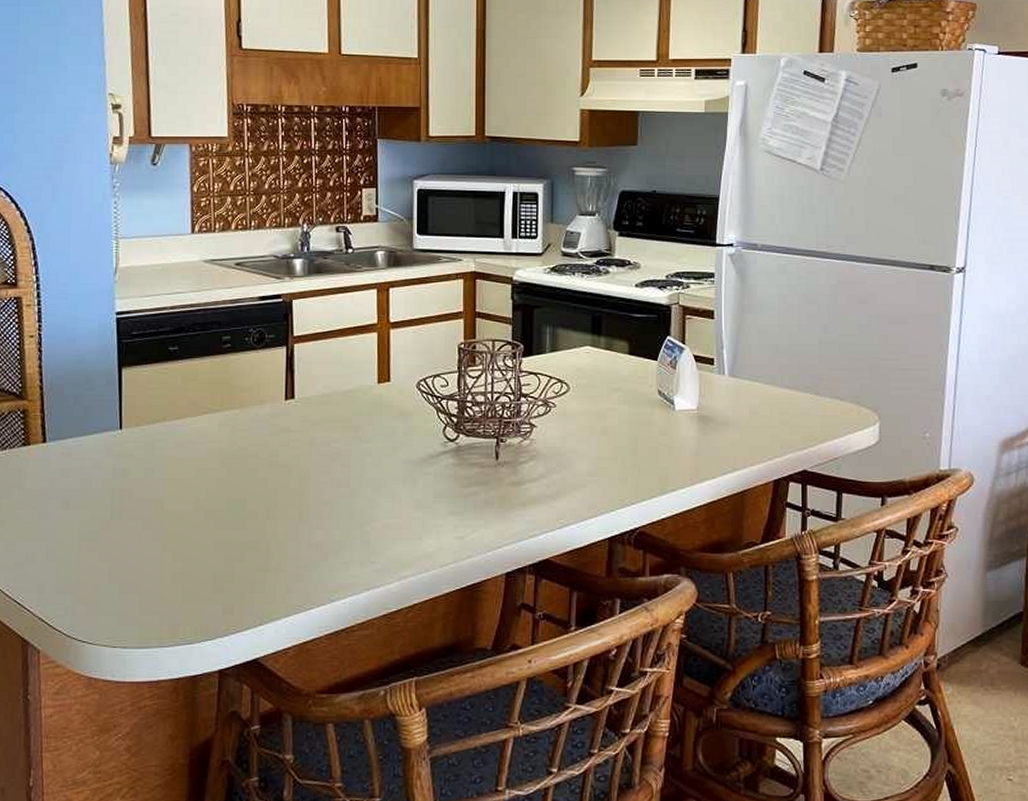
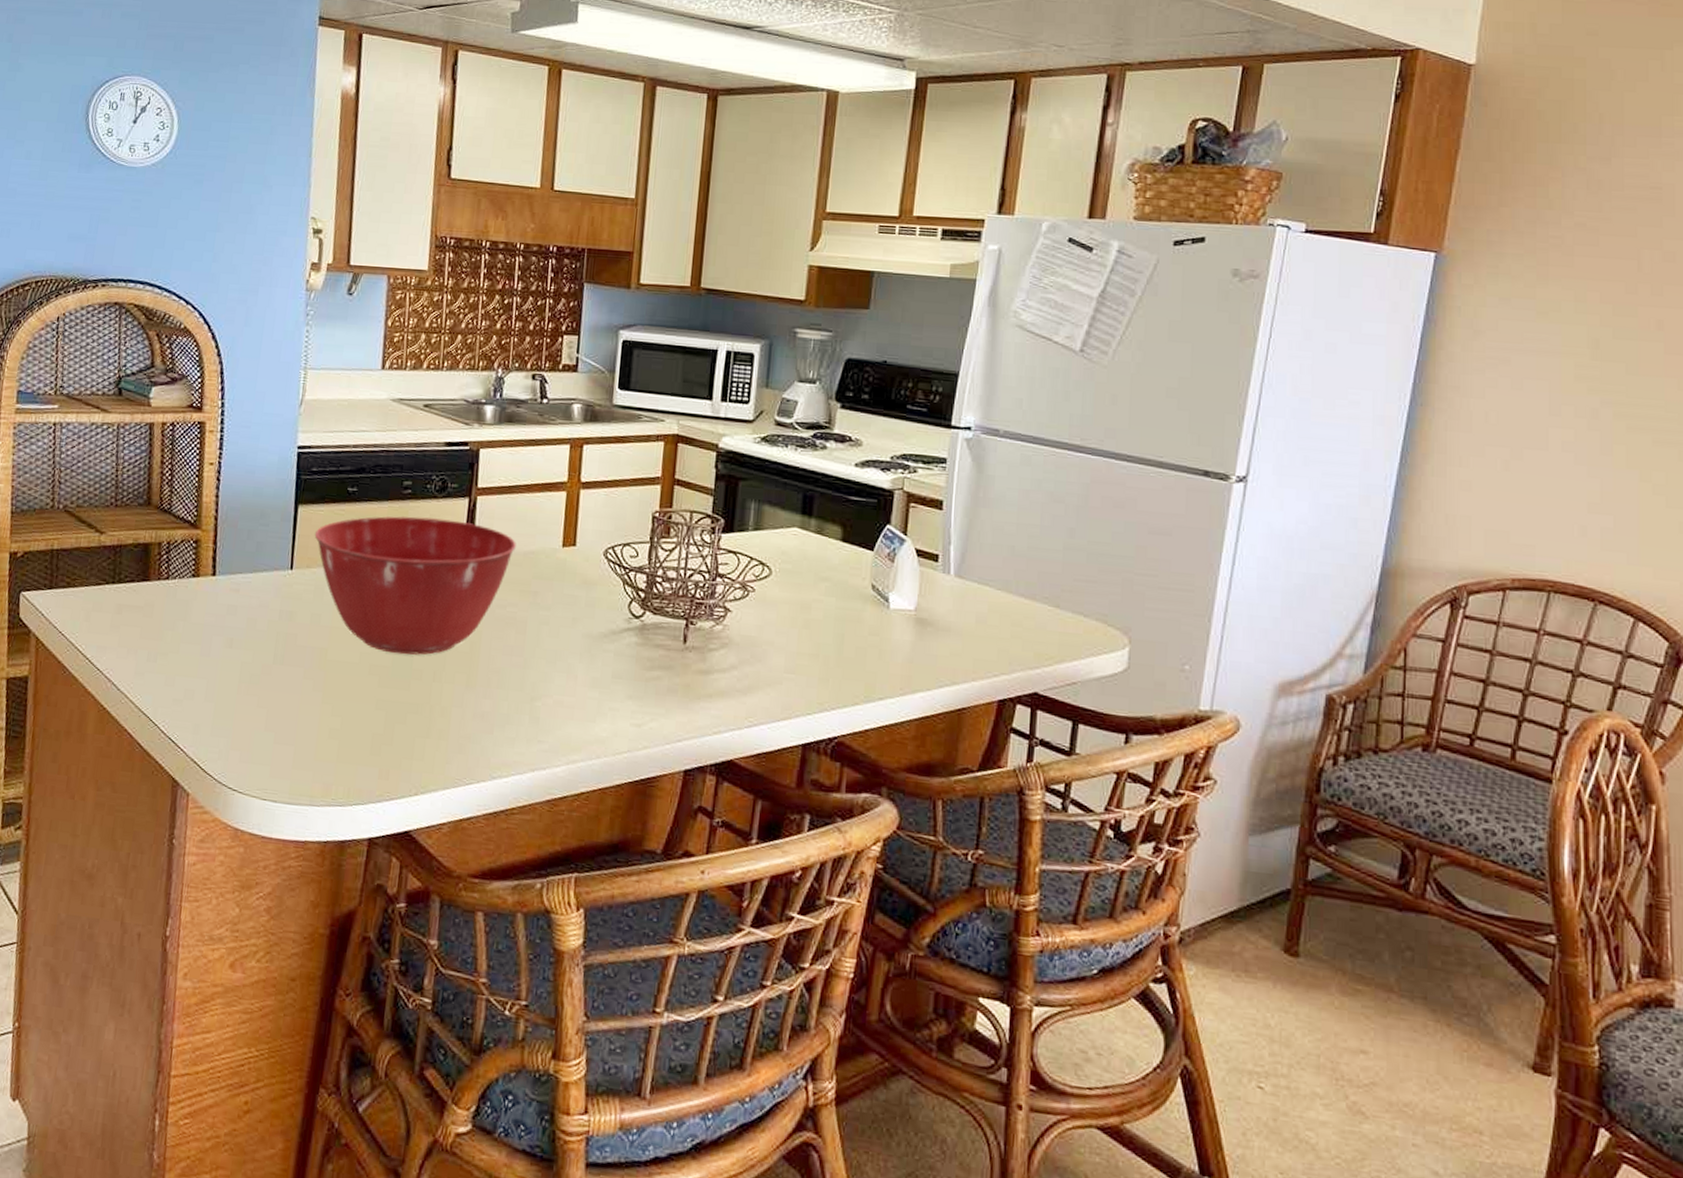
mixing bowl: none [140,368,334,498] -> present [314,516,516,655]

